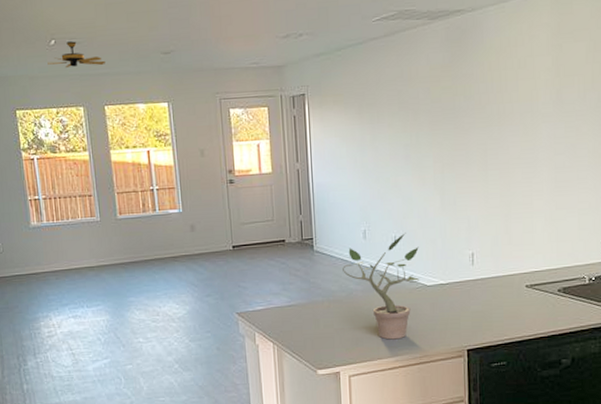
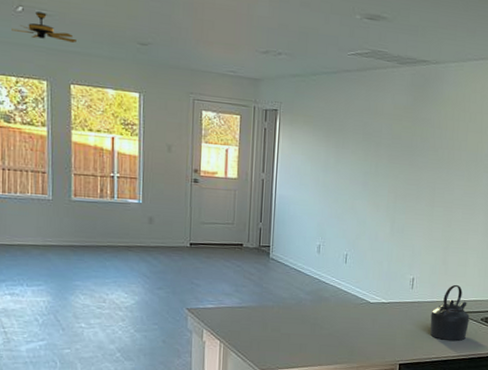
potted plant: present [343,233,420,340] -> none [295,252,367,349]
kettle: none [497,254,544,318] -> present [430,284,470,341]

